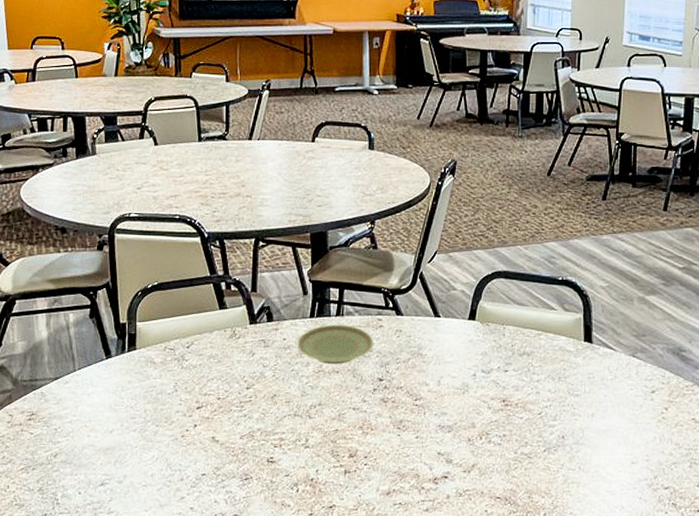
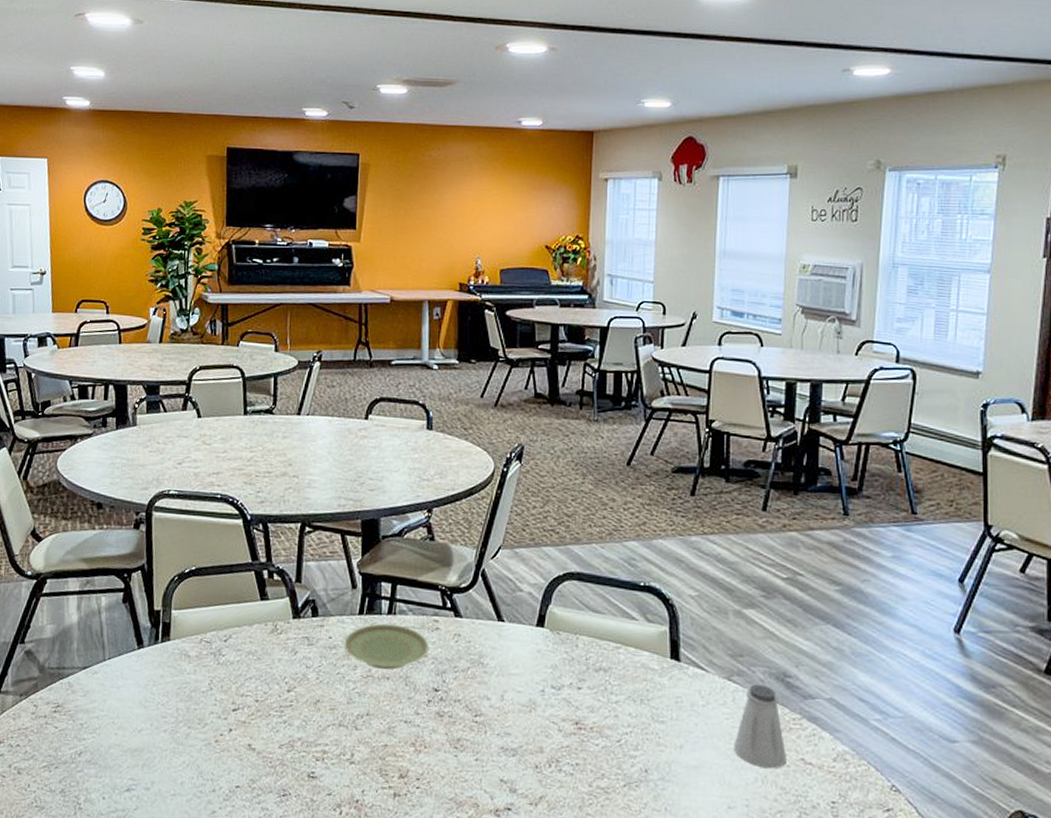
saltshaker: none [636,358,680,429] -> present [733,683,786,769]

